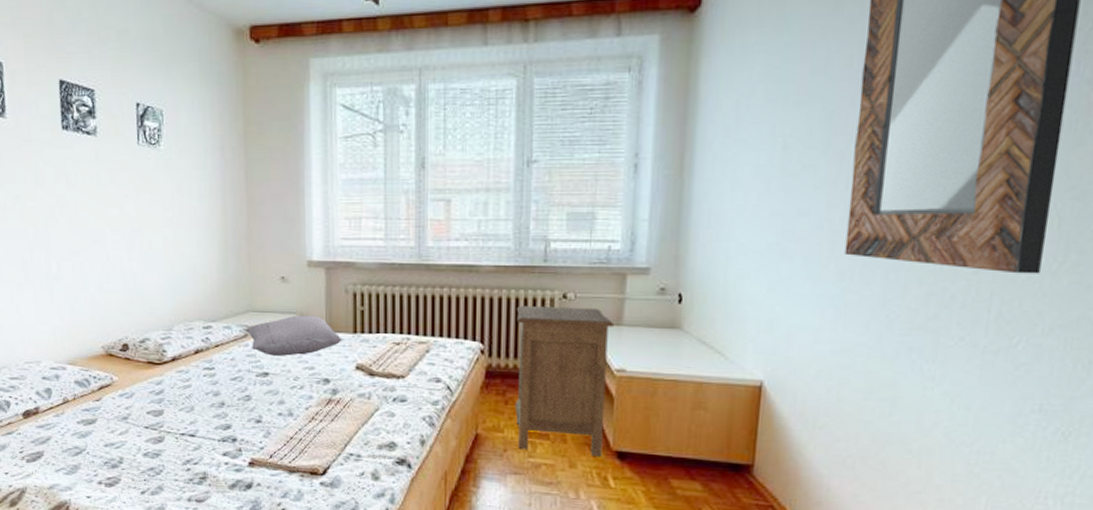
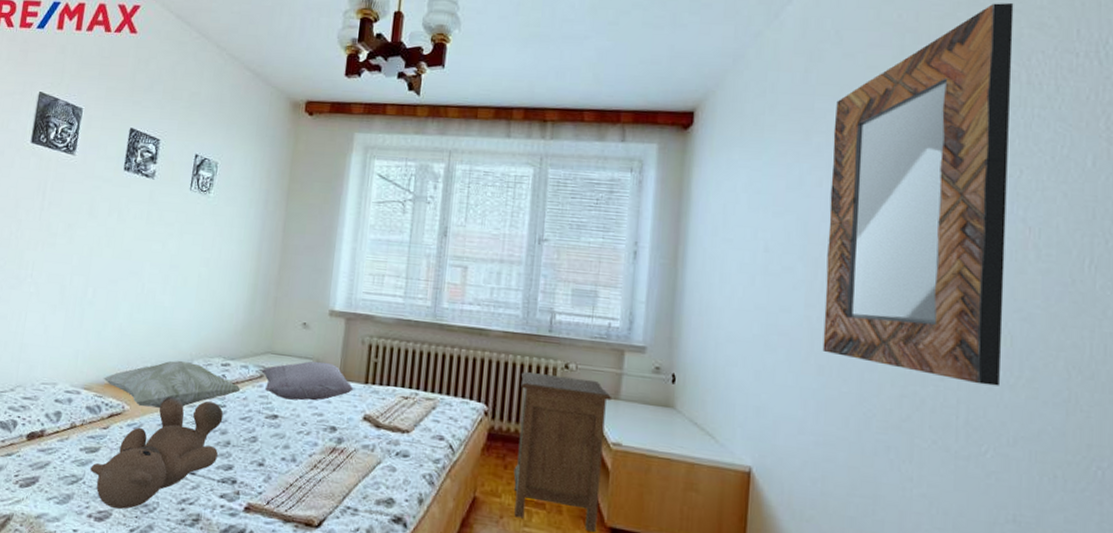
decorative pillow: none [85,327,227,376] -> present [103,360,241,408]
teddy bear: none [91,363,214,474] -> present [90,396,224,509]

